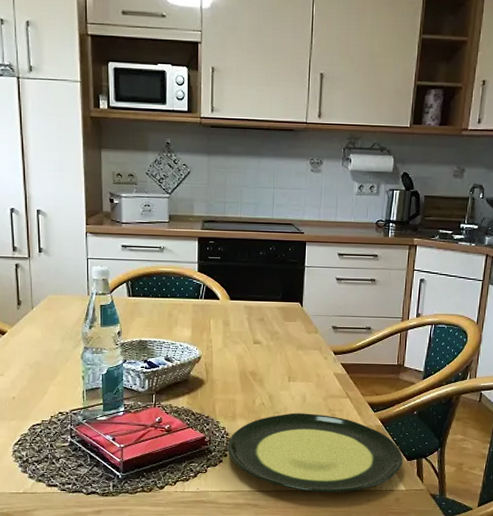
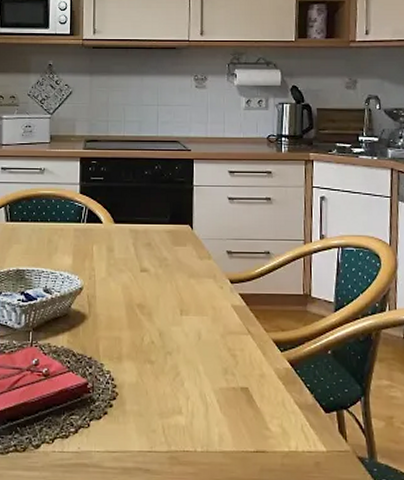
plate: present [228,413,403,493] -> none [113,353,320,455]

